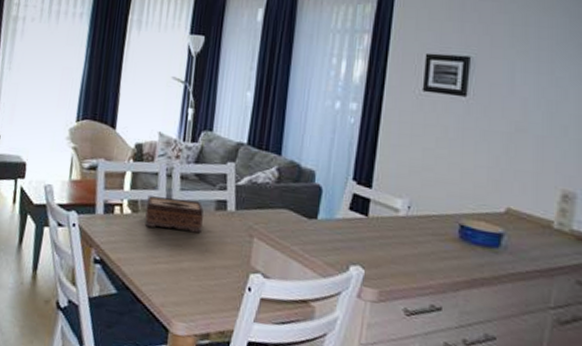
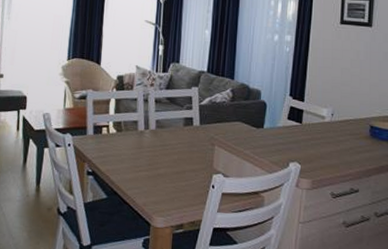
tissue box: present [144,196,204,234] -> none [127,117,175,145]

